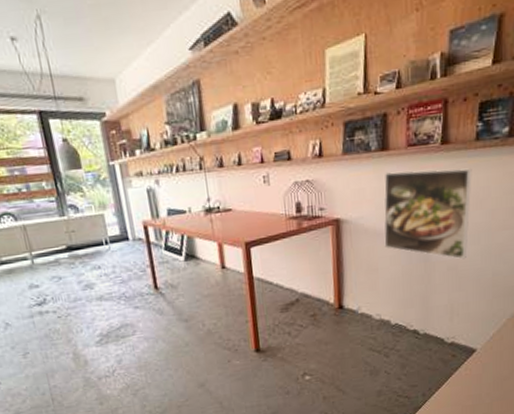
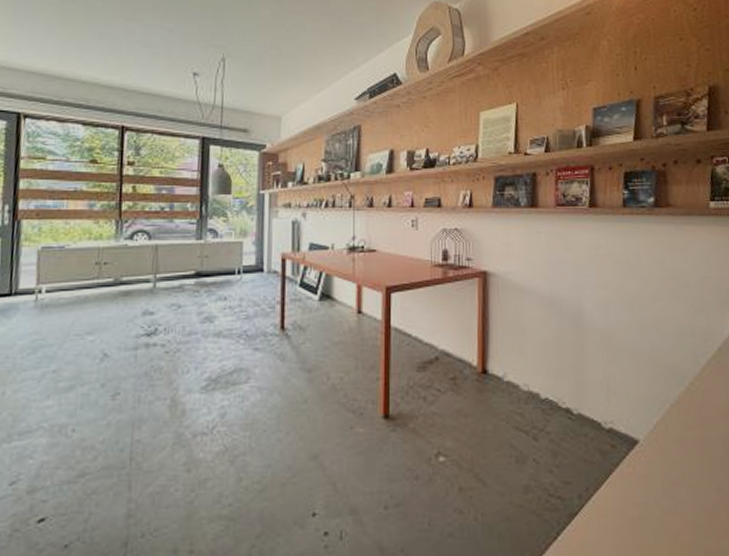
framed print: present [384,168,472,260] -> none [533,229,622,329]

